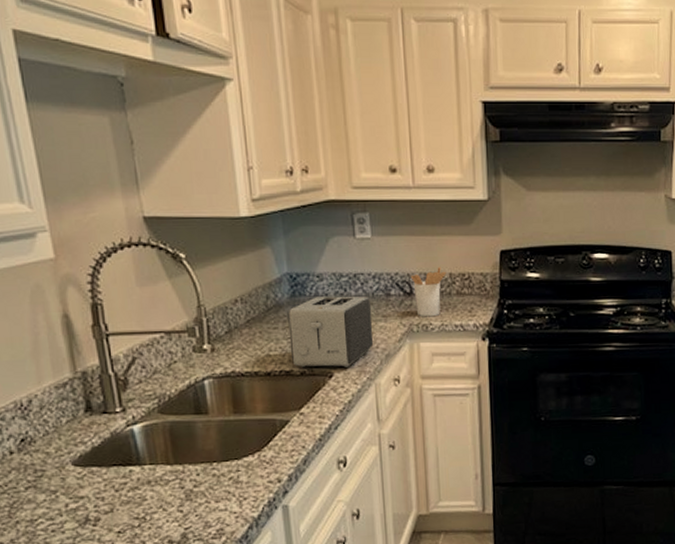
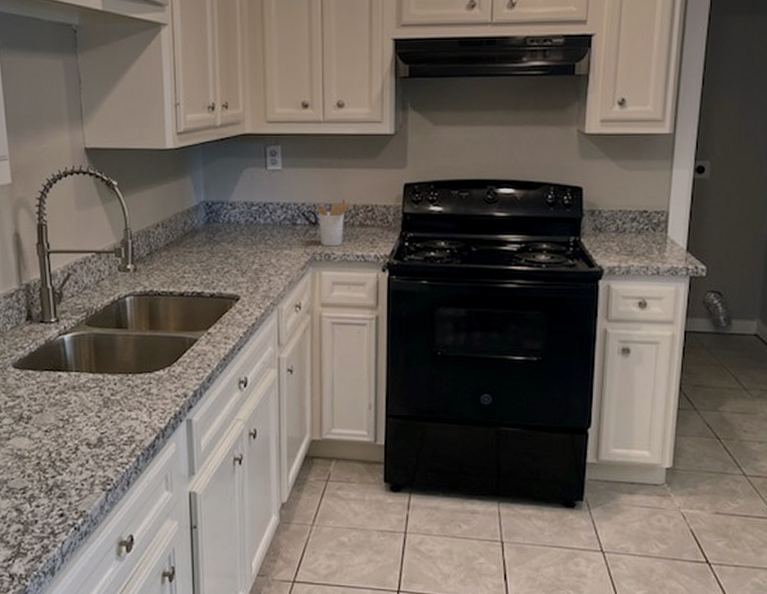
toaster: present [288,296,374,368] -> none [202,224,279,292]

